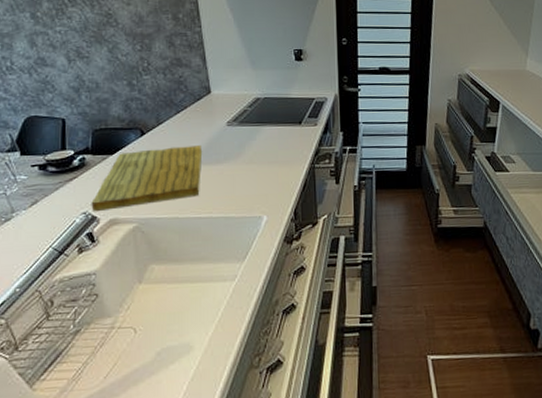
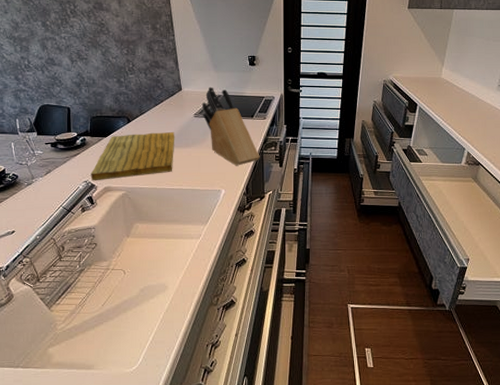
knife block: none [237,87,311,185] -> present [202,86,260,166]

